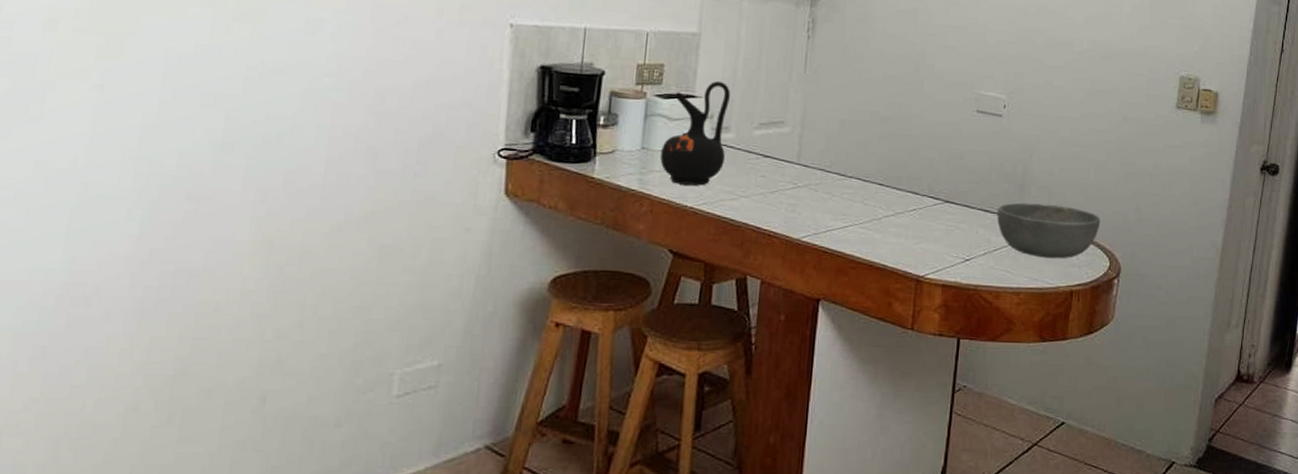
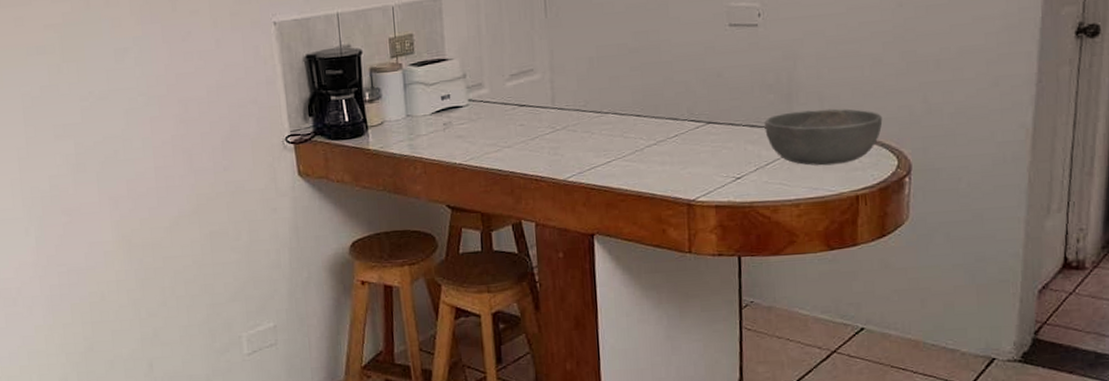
ceramic jug: present [660,81,730,186] -> none [424,41,483,144]

